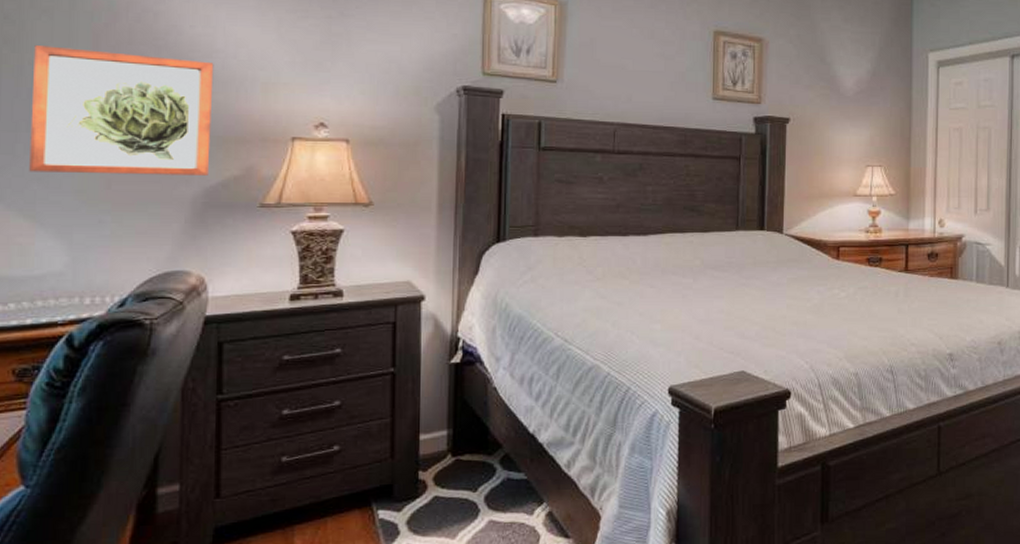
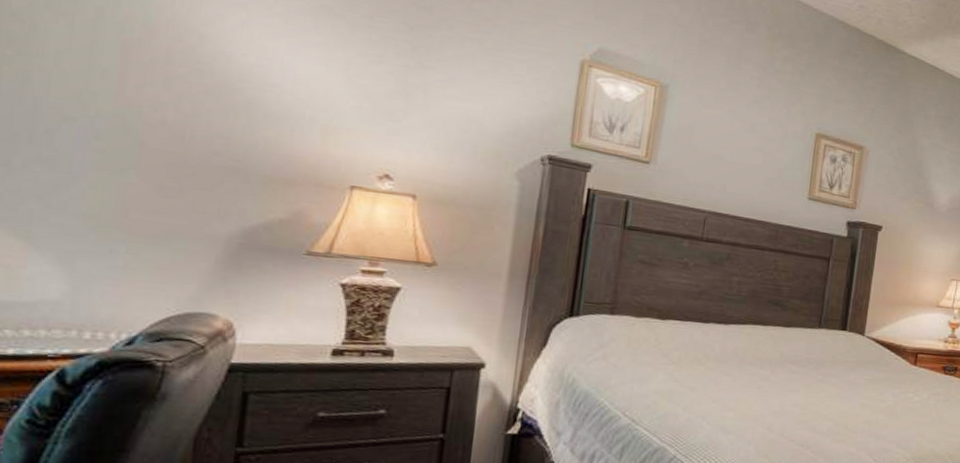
wall art: present [29,44,214,175] -> none [27,49,267,215]

